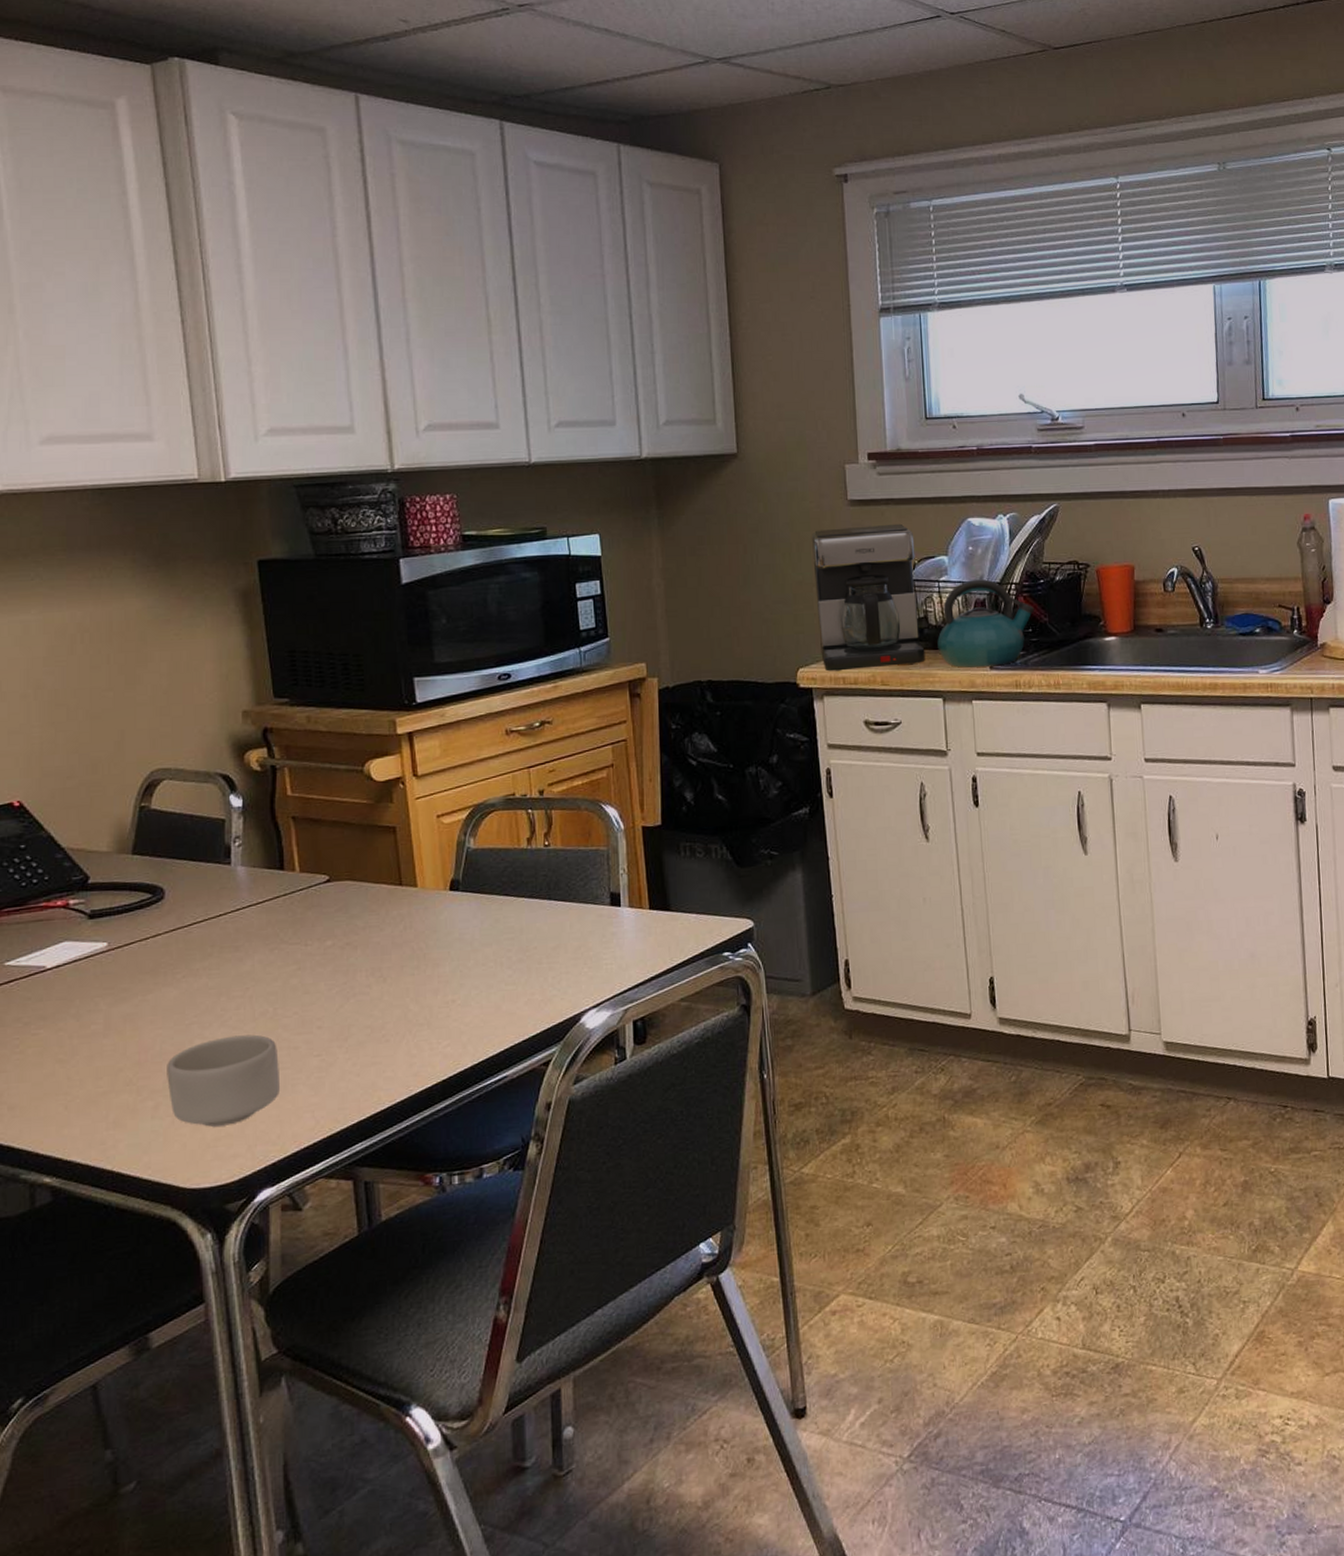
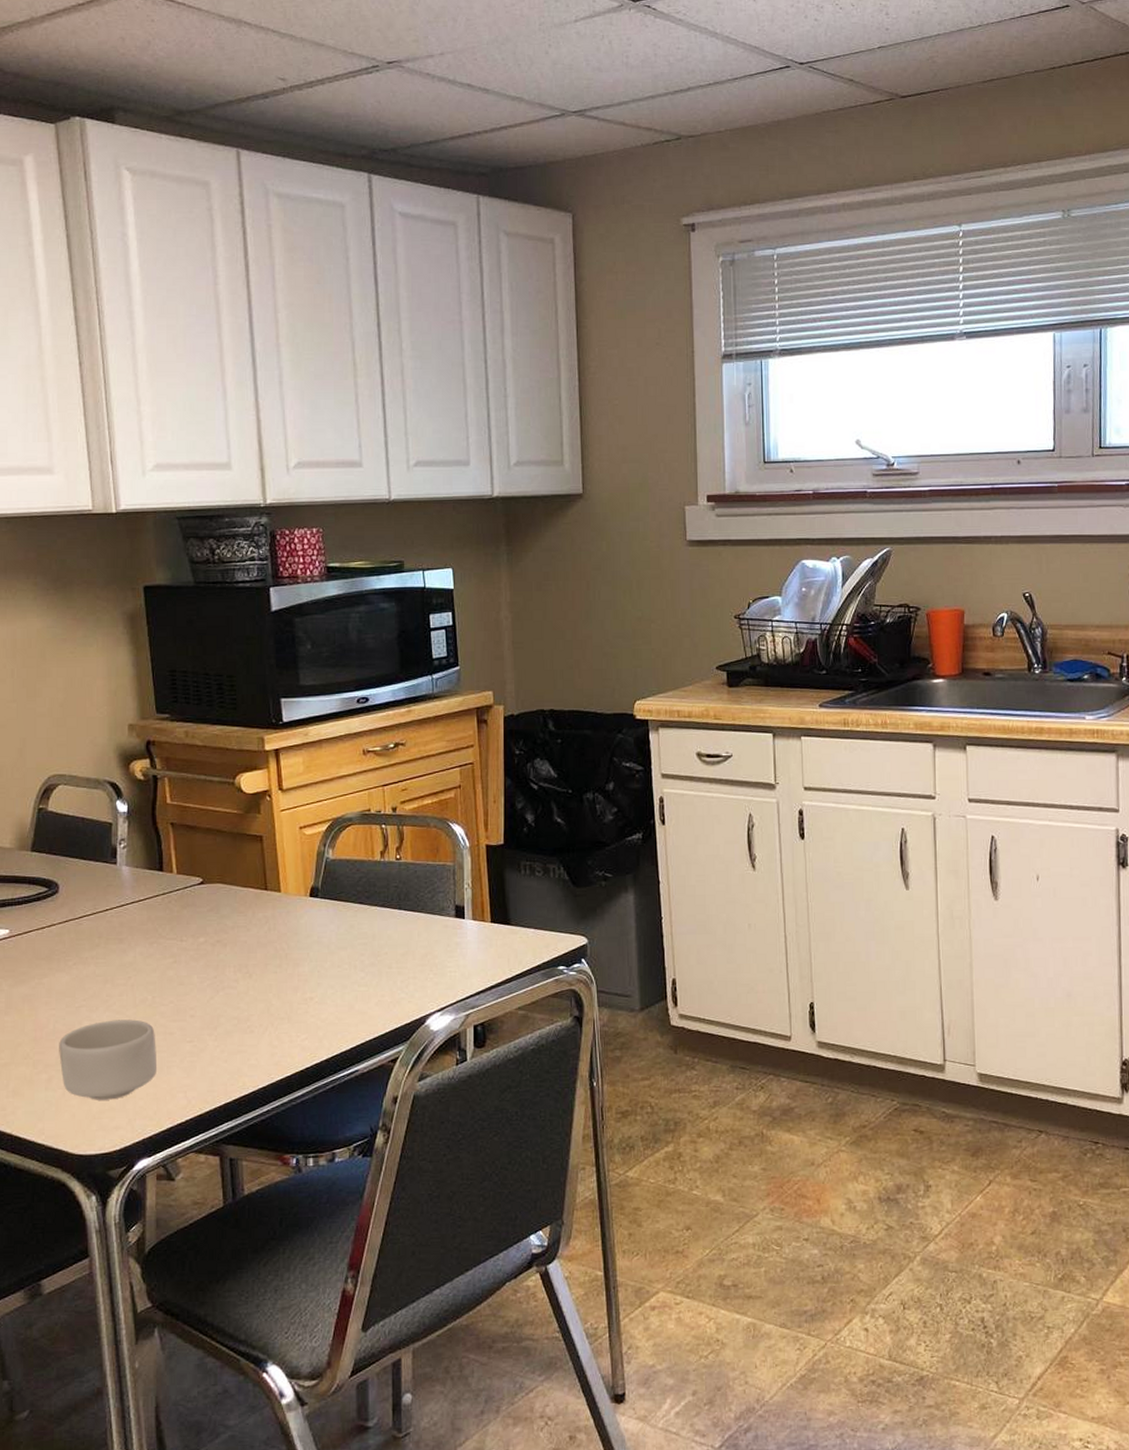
coffee maker: present [811,523,926,672] -> none [650,564,757,705]
kettle: present [937,578,1035,668] -> none [769,619,865,705]

